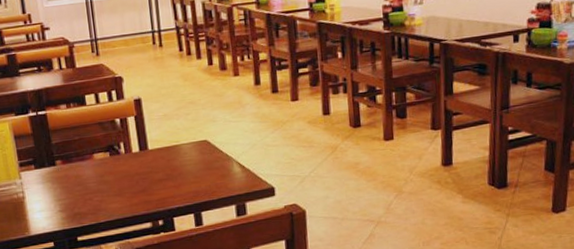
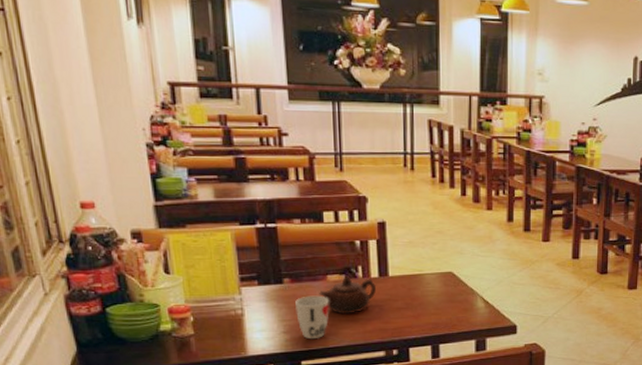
cup: none [68,174,98,216] -> present [295,295,329,340]
teapot: none [88,153,139,190] -> present [319,275,377,315]

